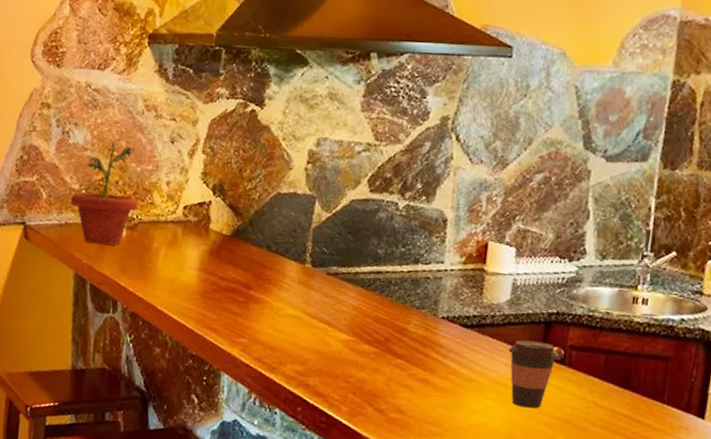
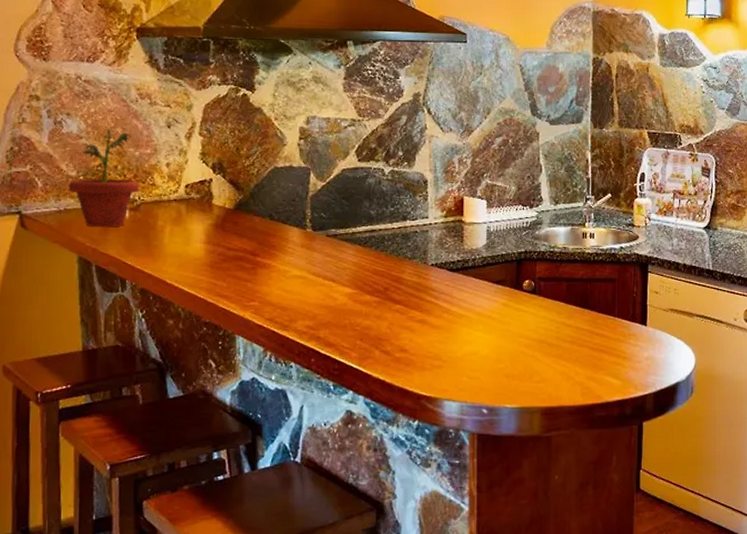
coffee cup: present [508,340,559,409] -> none [490,277,531,334]

